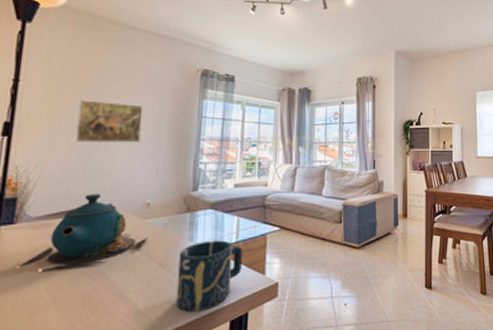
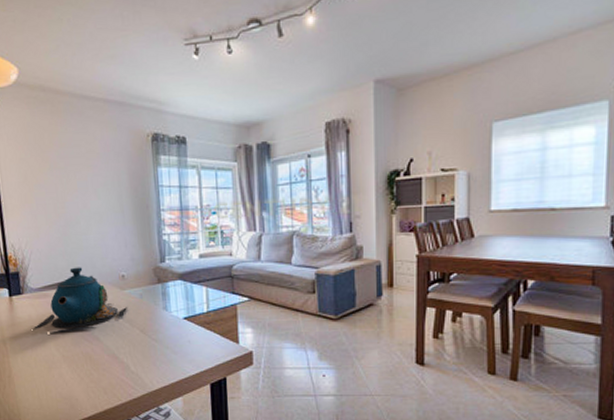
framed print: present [75,99,143,143] -> none [48,177,106,220]
cup: present [176,240,242,312] -> none [157,310,215,373]

